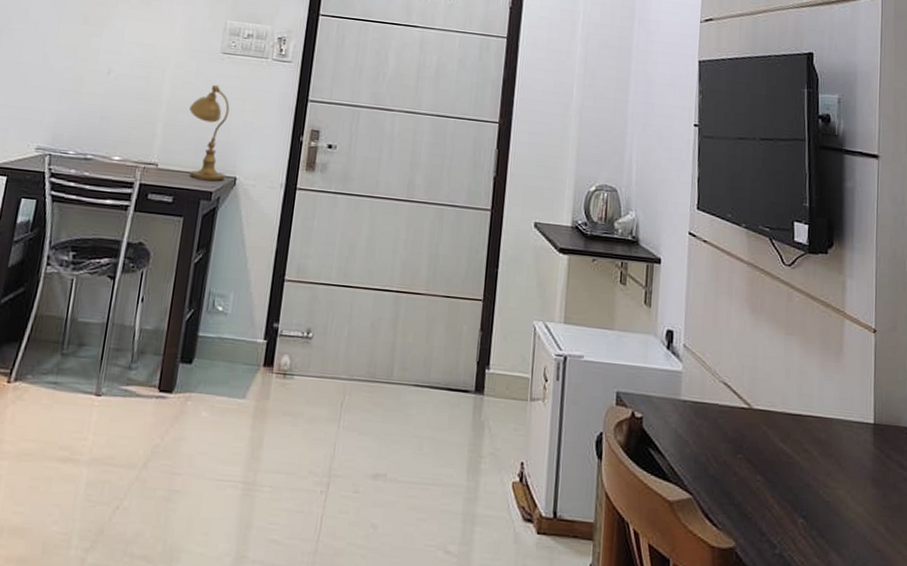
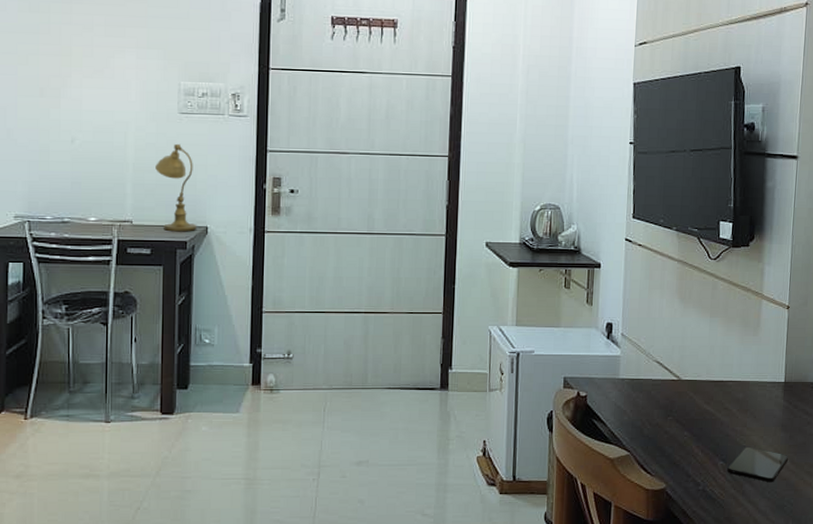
phone: none [809,502,883,554] -> present [727,446,789,483]

